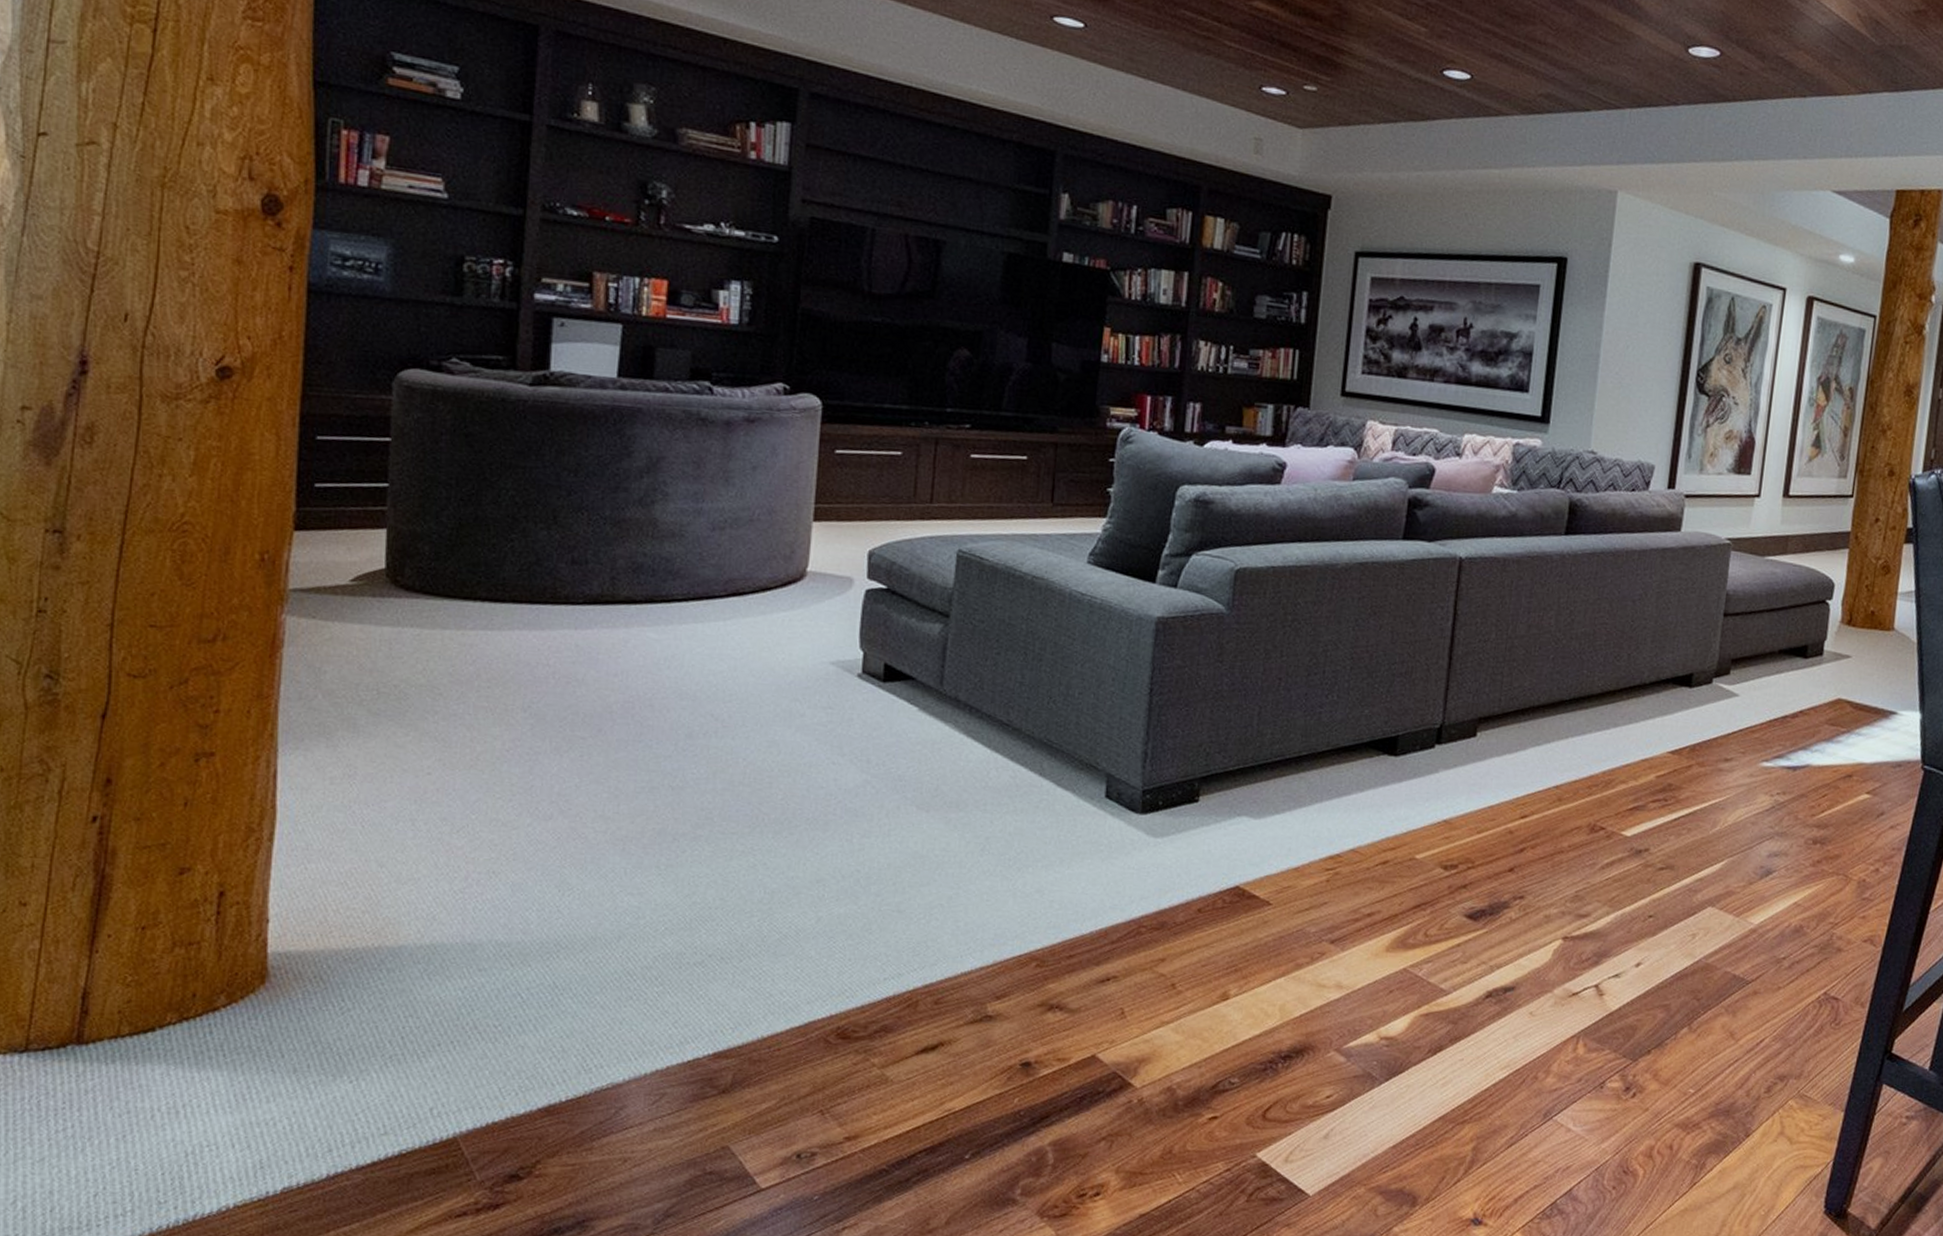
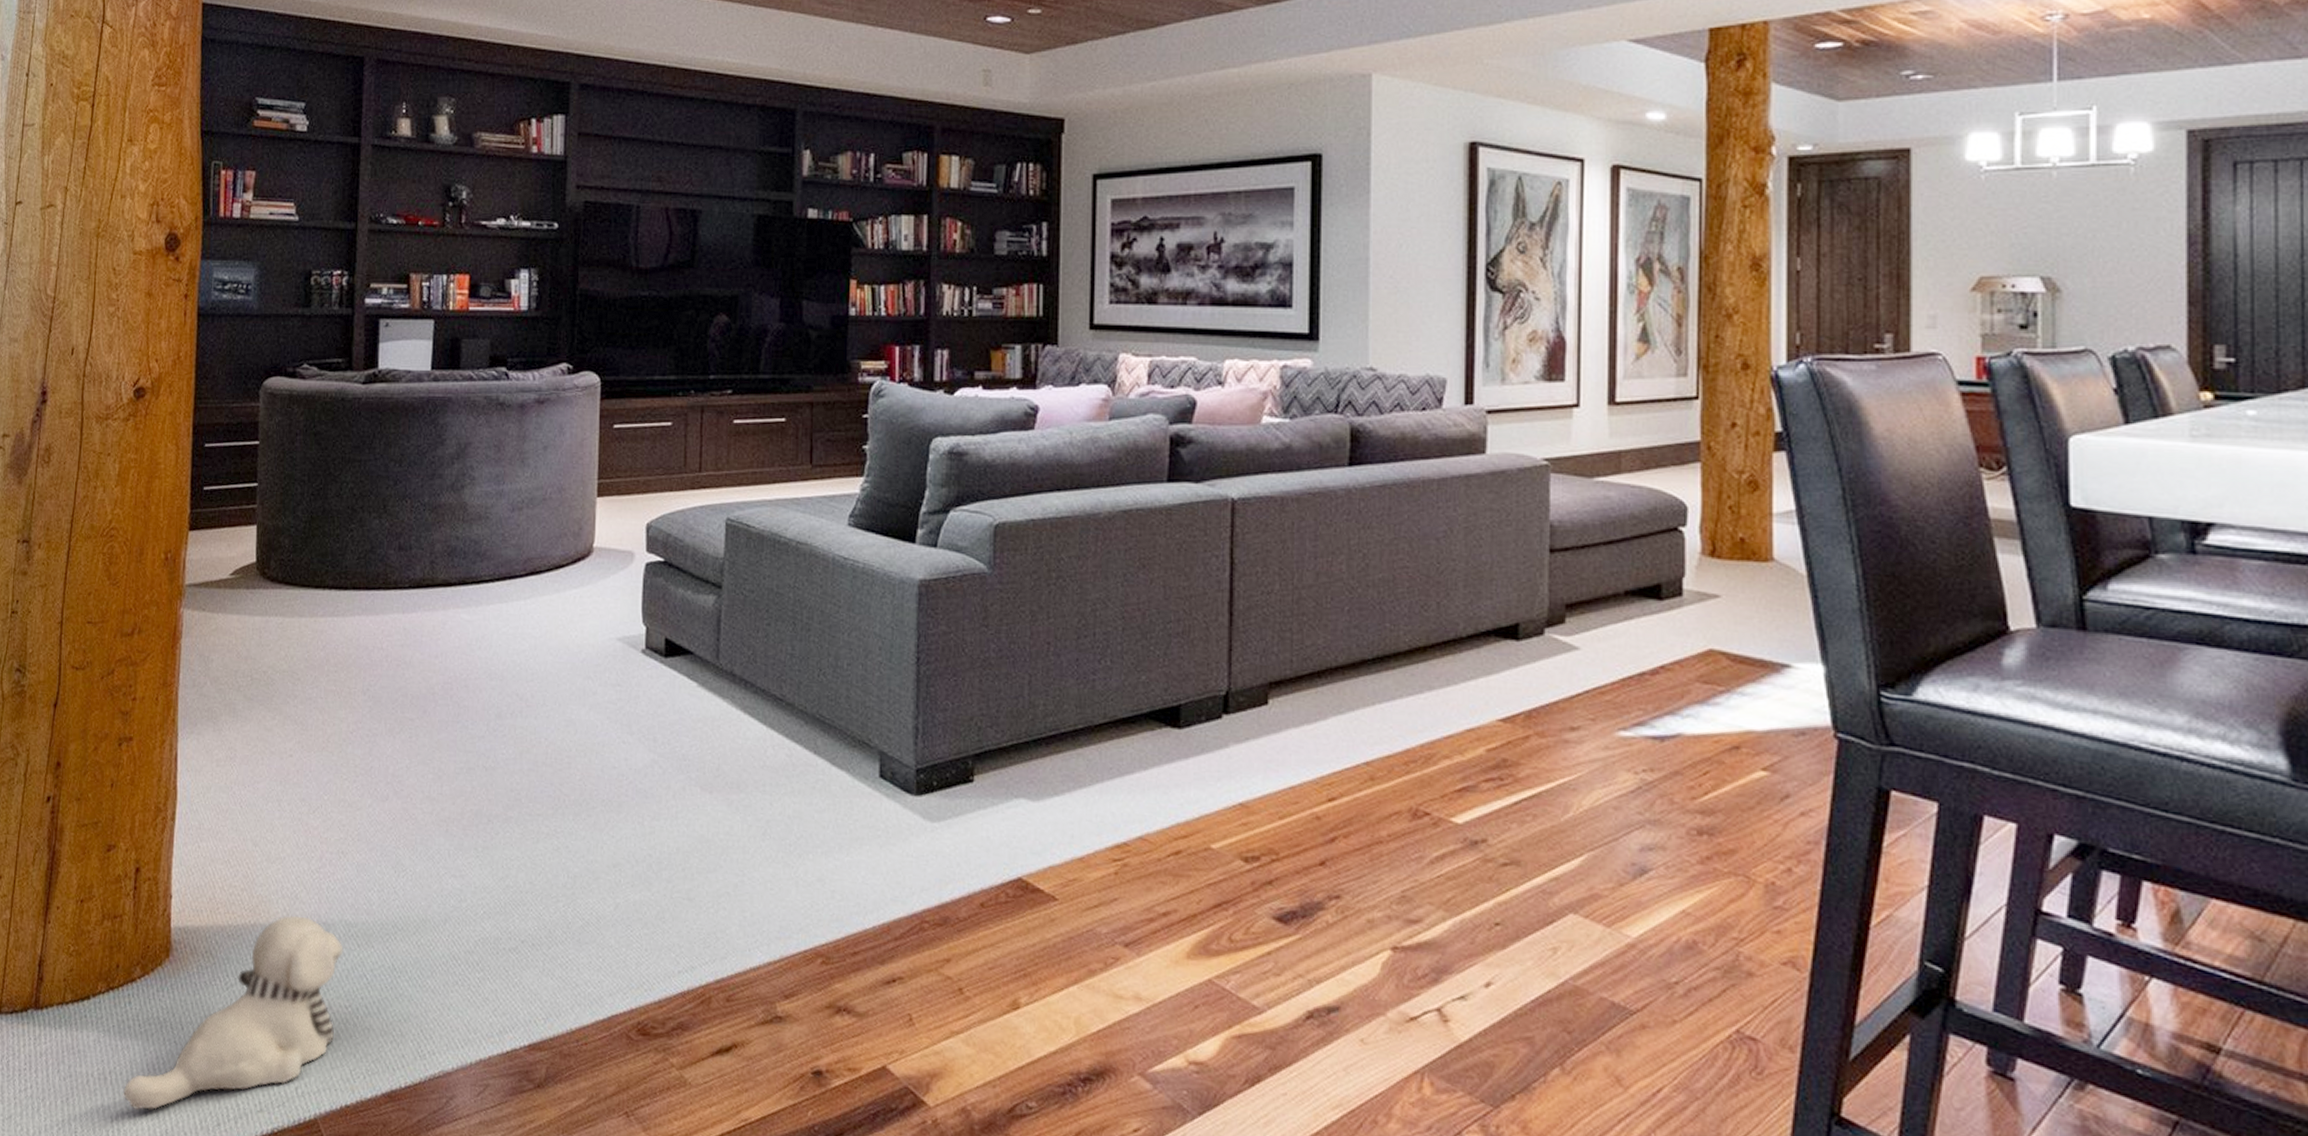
plush toy: none [202,936,493,1142] -> present [123,915,344,1110]

